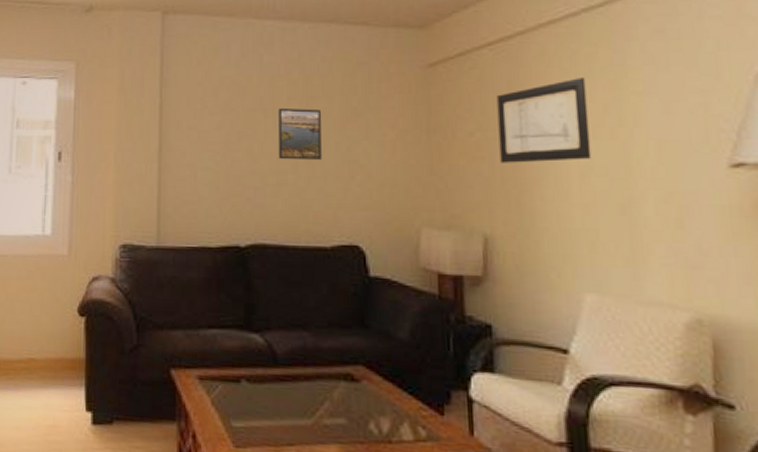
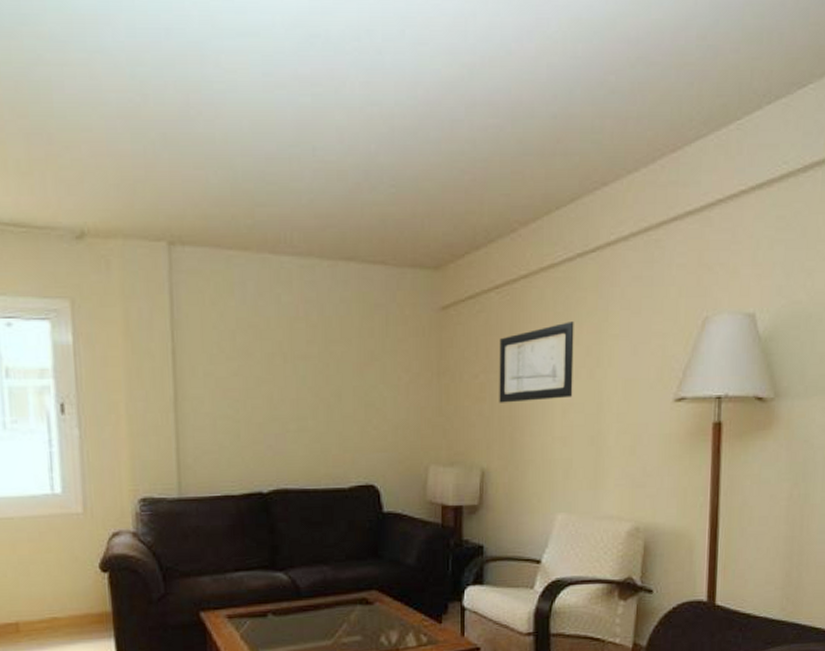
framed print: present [278,107,322,160] -> none [297,352,340,405]

